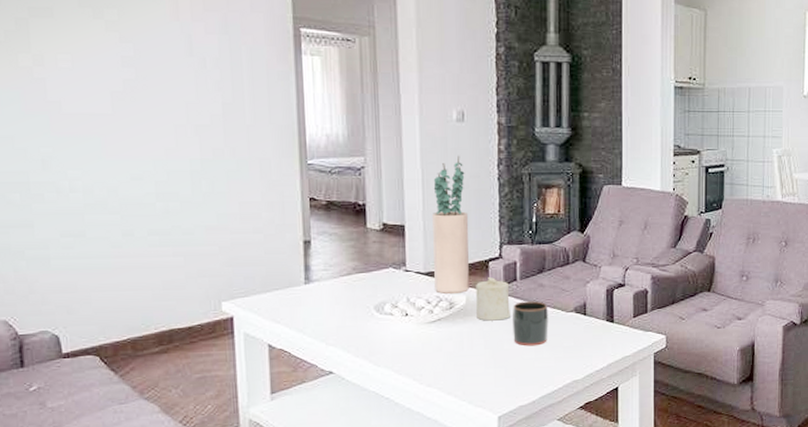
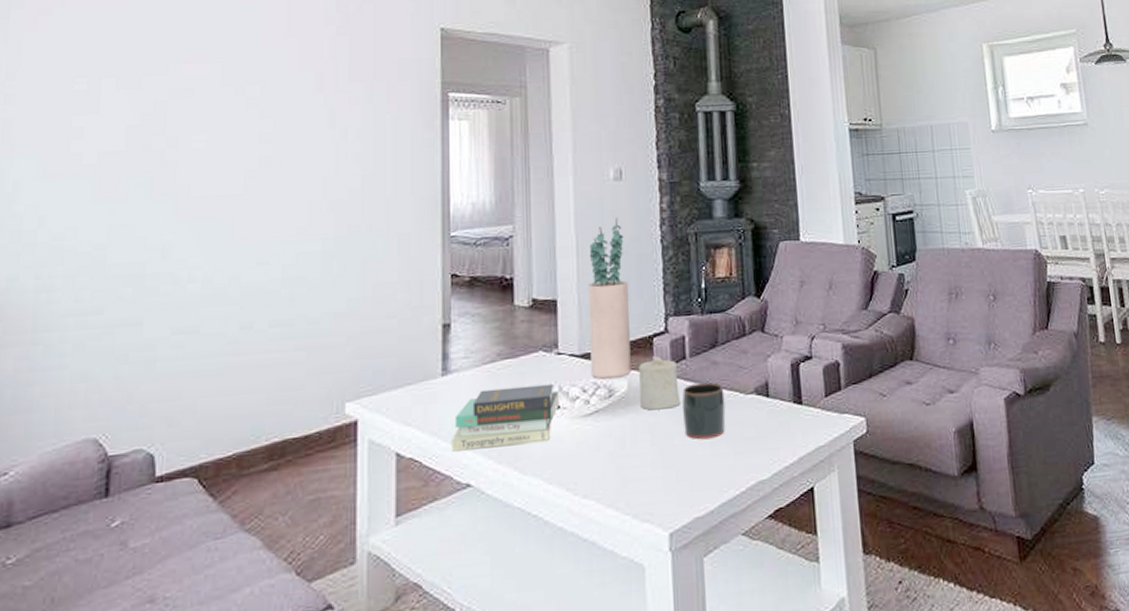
books: none [315,295,408,346] -> present [451,383,560,452]

